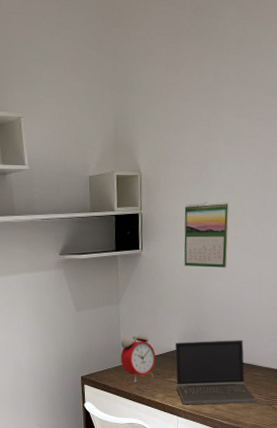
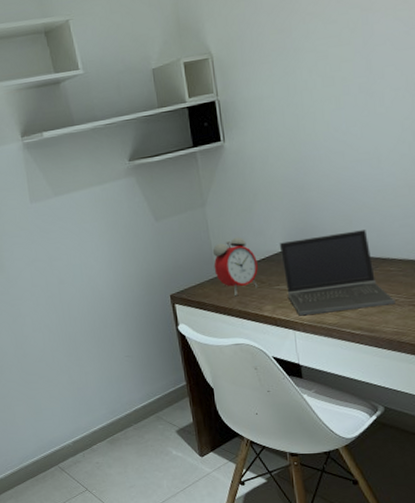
calendar: present [184,201,229,268] -> none [269,69,332,152]

